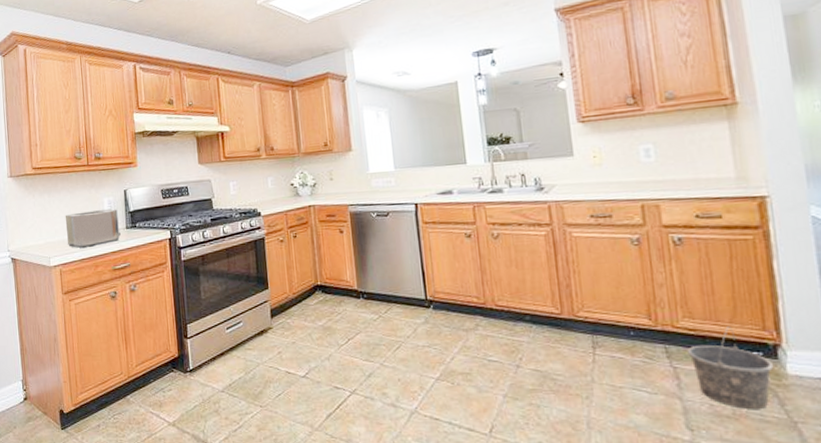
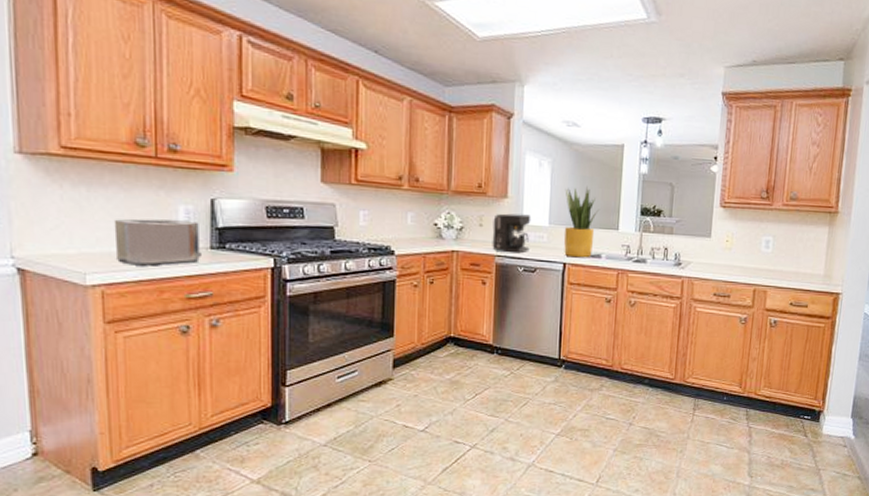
coffee maker: none [341,163,380,201] -> present [492,213,531,254]
planter: none [405,127,443,197] -> present [563,186,599,258]
bucket: present [687,326,774,409] -> none [761,396,816,460]

